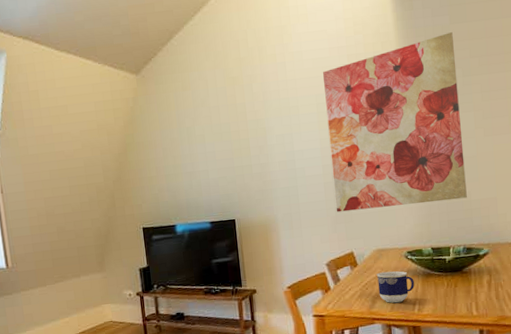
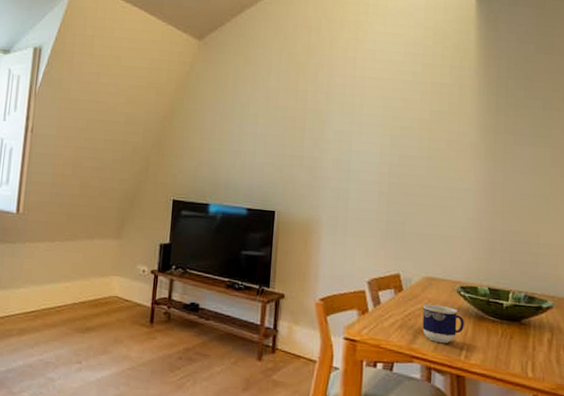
wall art: present [323,32,467,212] -> none [387,61,537,240]

